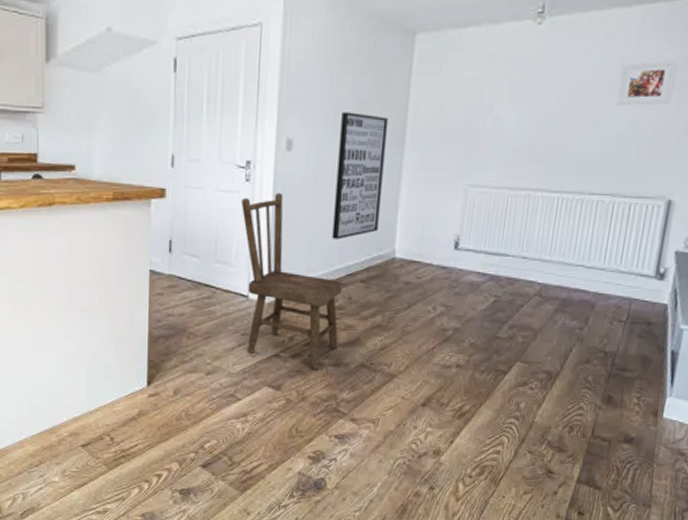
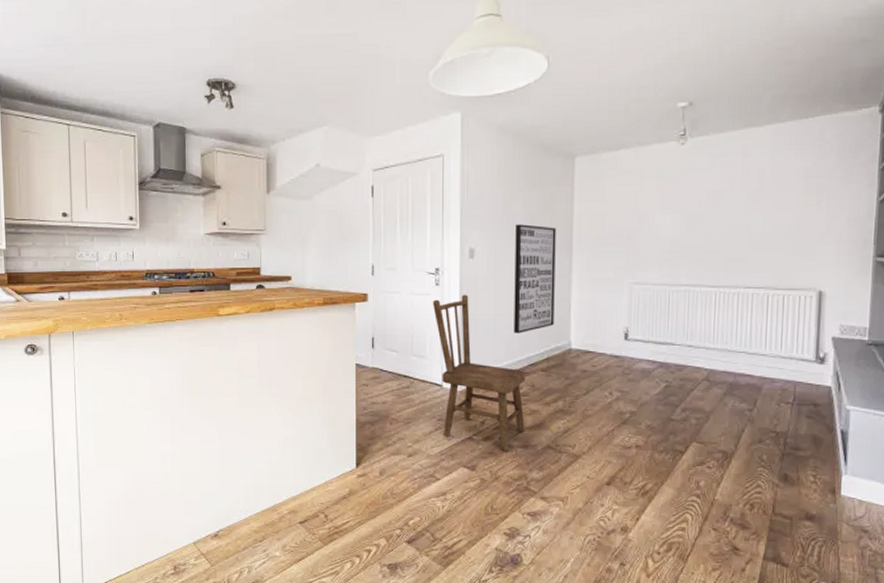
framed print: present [617,61,678,106] -> none [760,170,811,209]

